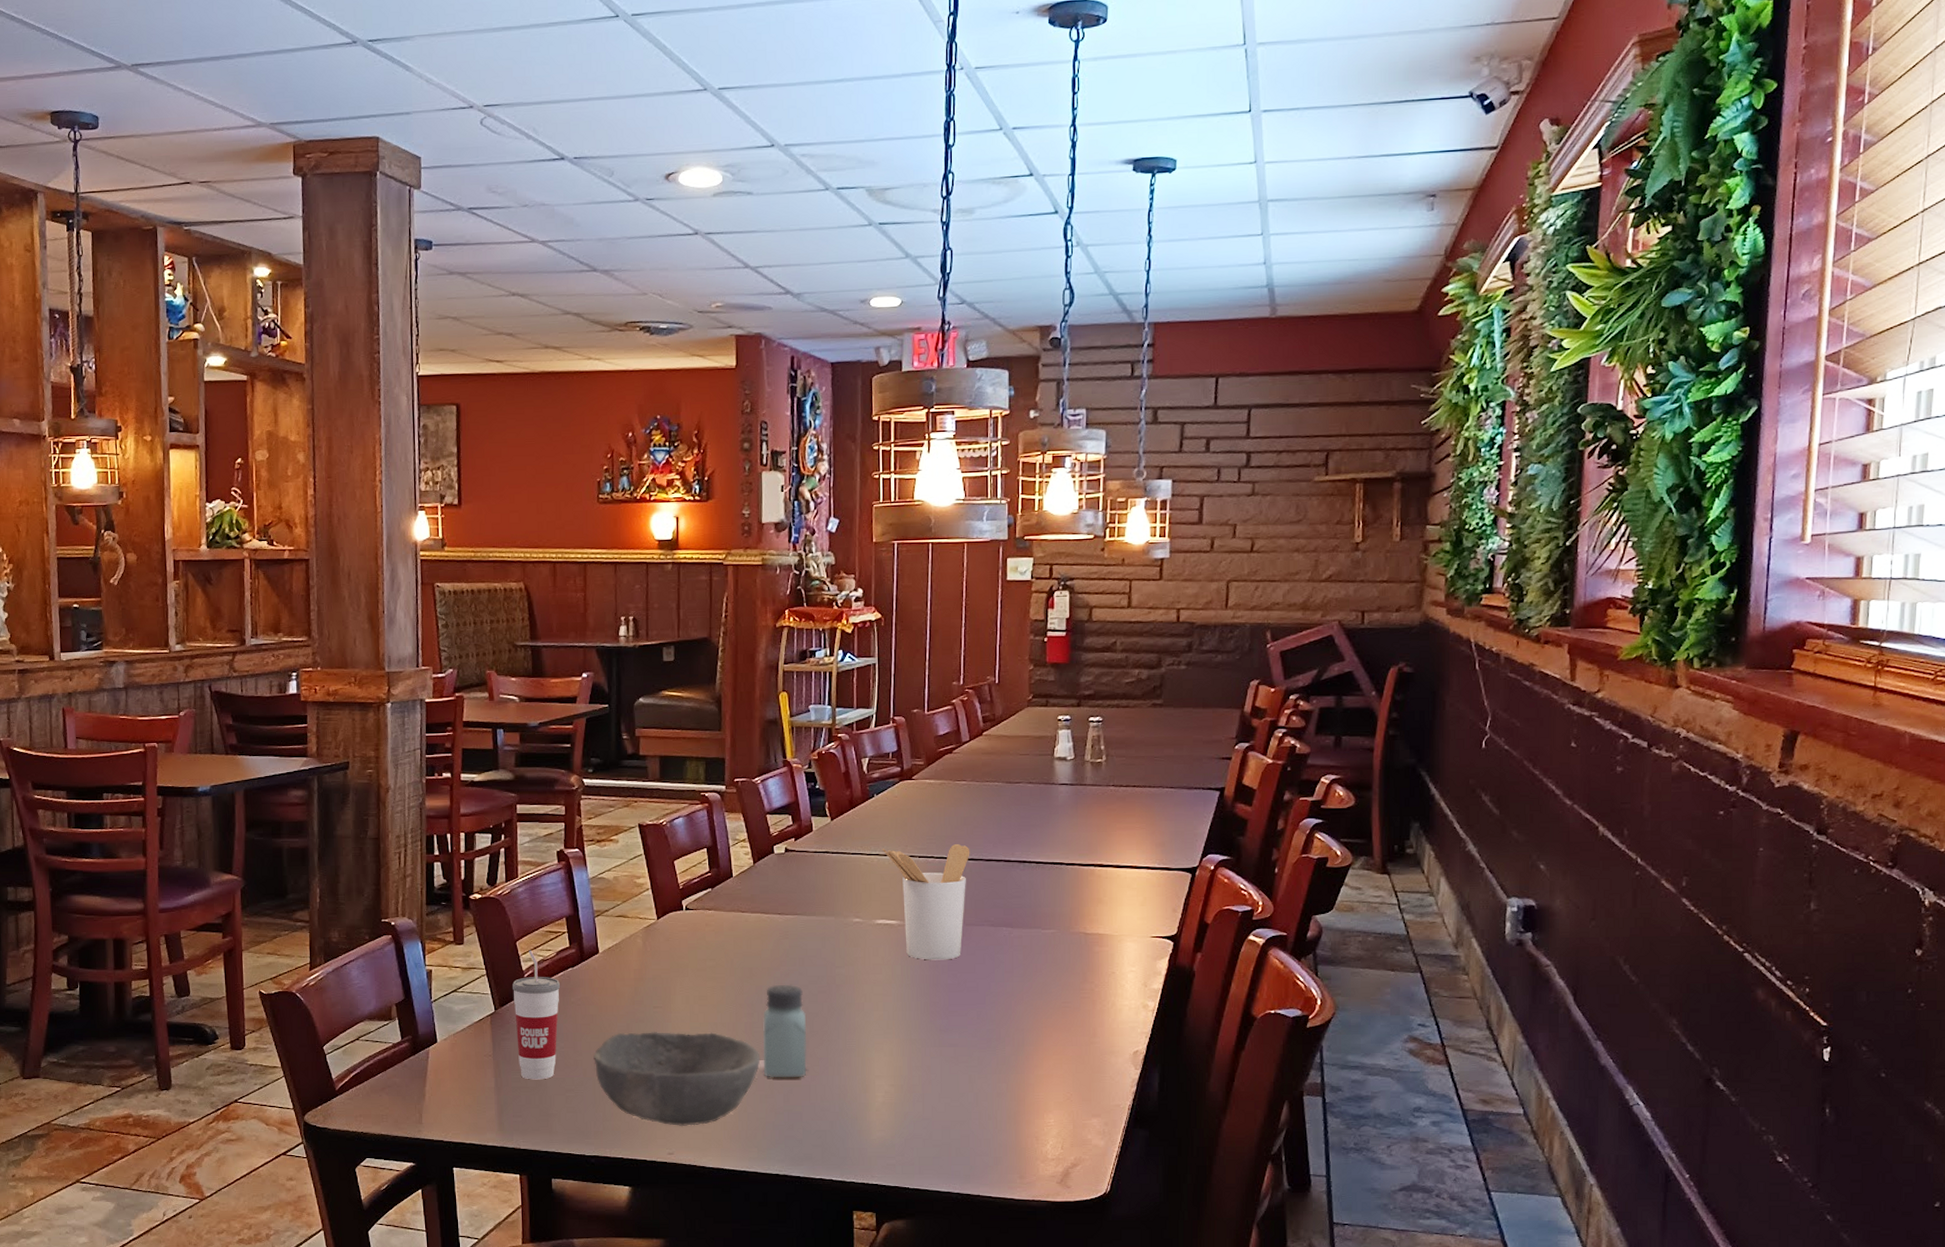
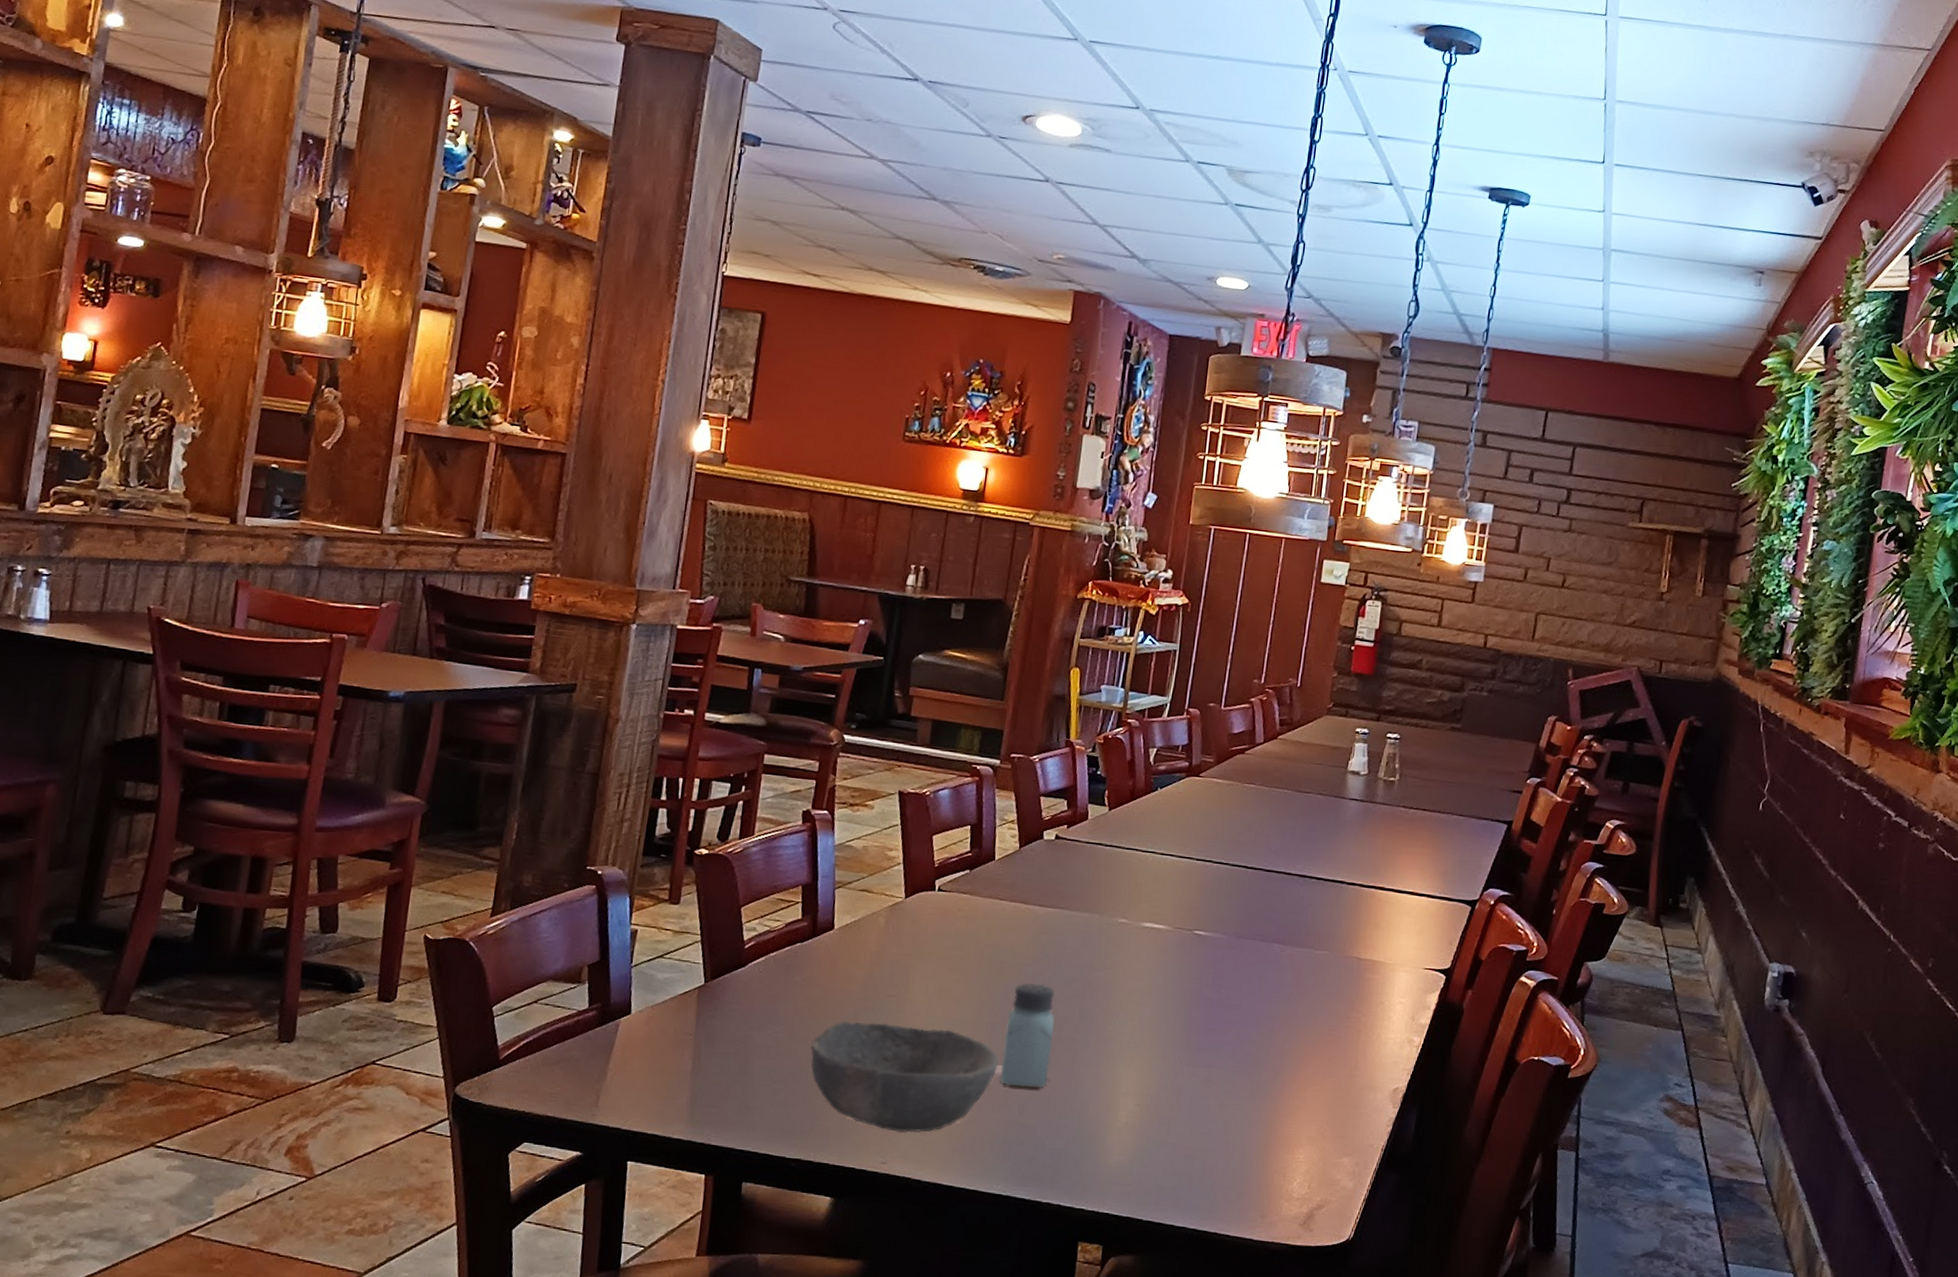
cup: present [512,950,561,1080] -> none [723,918,785,1067]
utensil holder: present [882,843,970,960] -> none [1159,846,1251,973]

